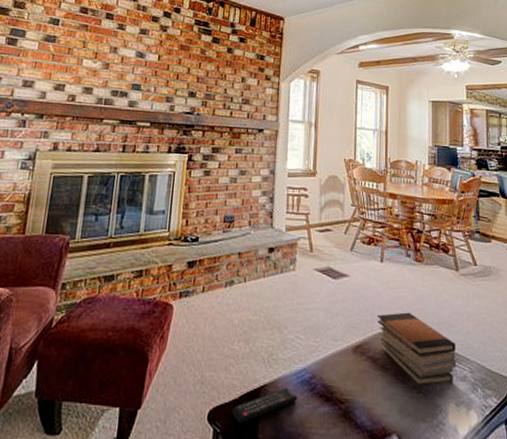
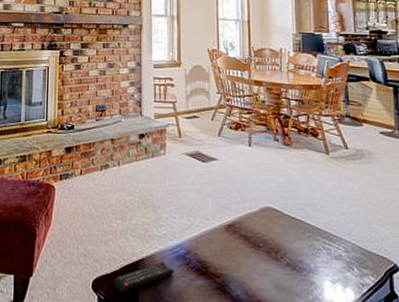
book stack: present [377,312,457,386] -> none [248,194,331,264]

